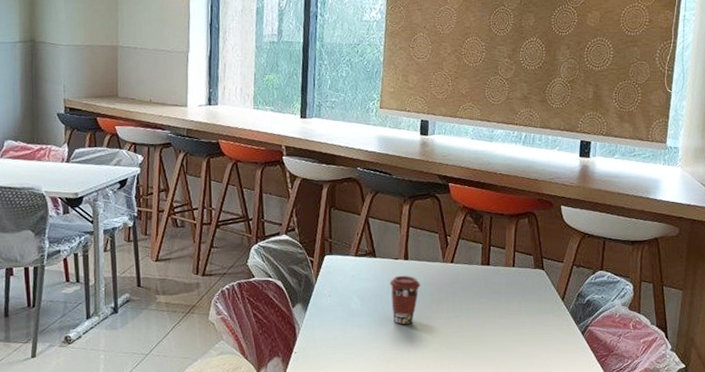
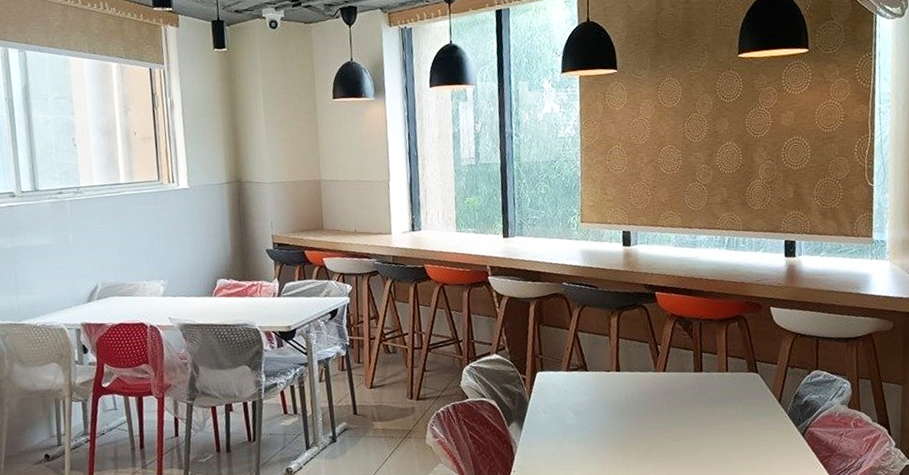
coffee cup: present [390,275,421,325] -> none [603,387,635,437]

